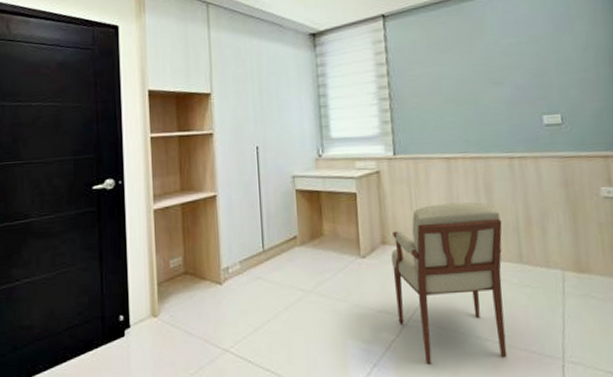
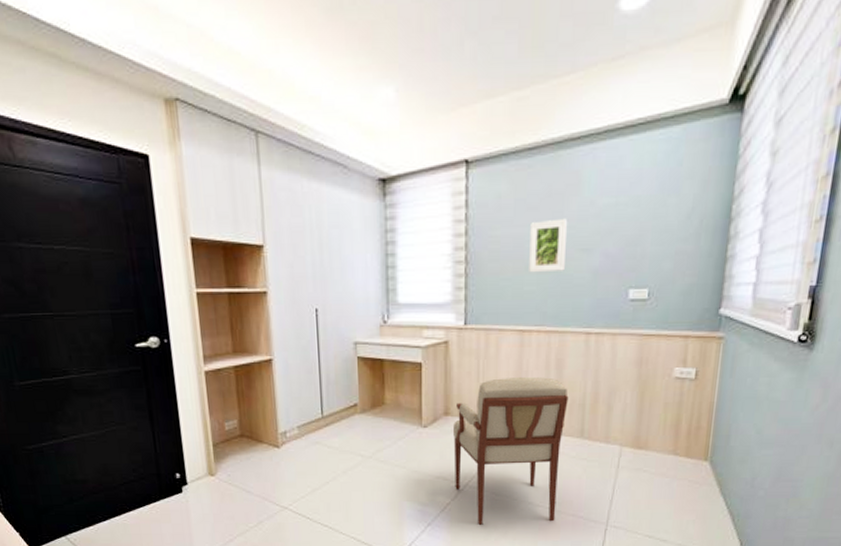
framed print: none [444,57,480,106] -> present [529,218,567,273]

